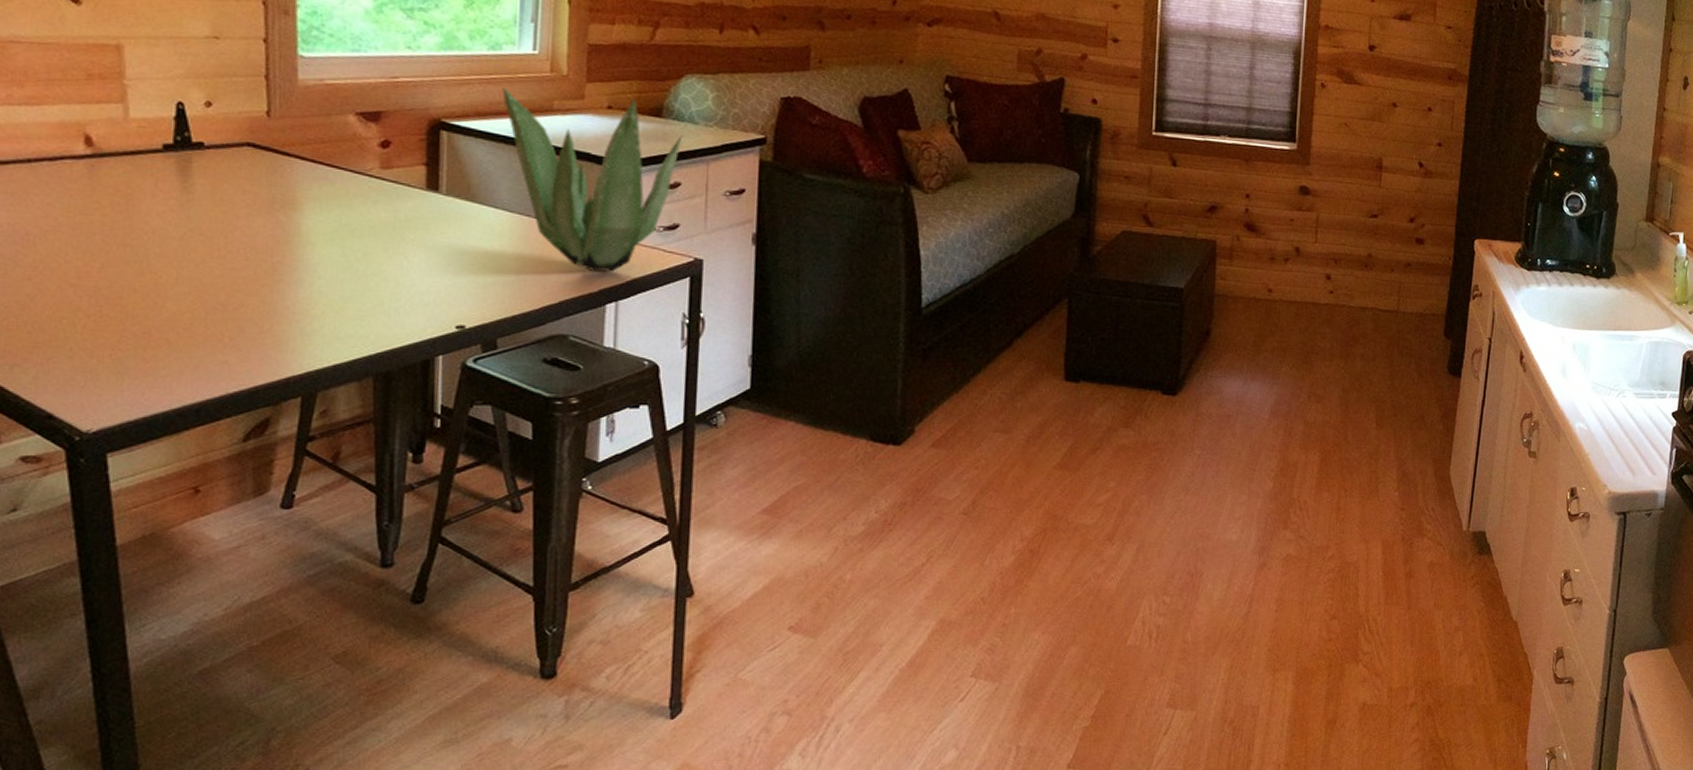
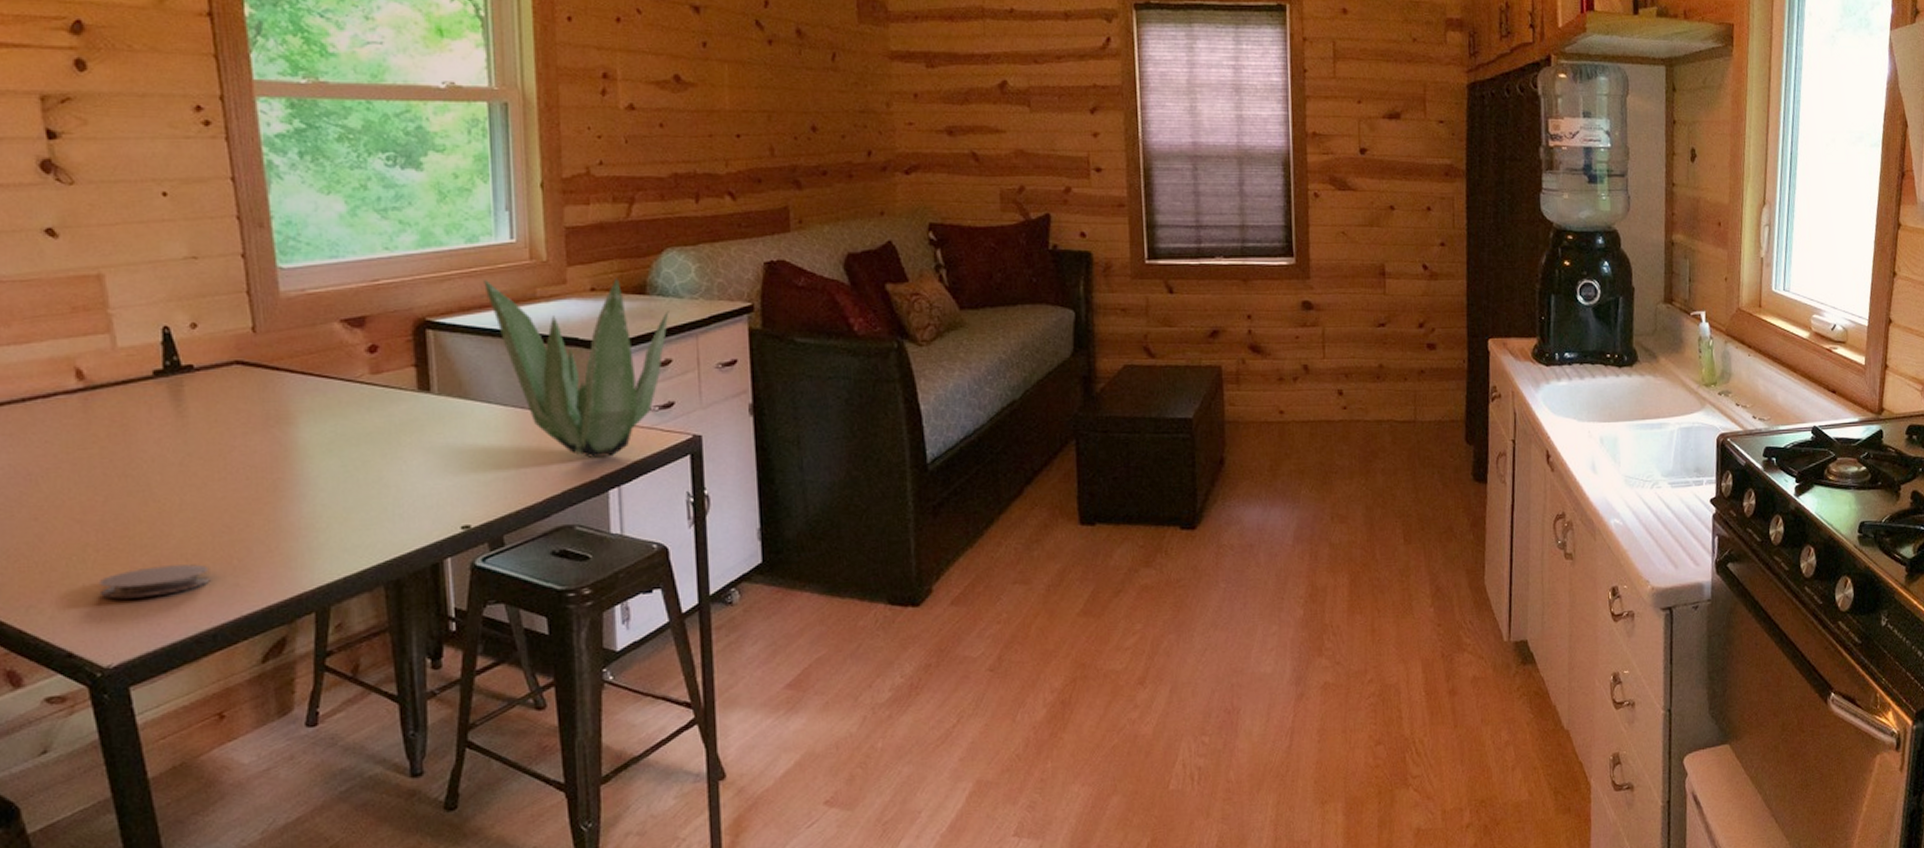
coaster: none [86,337,199,367] -> present [98,564,210,599]

